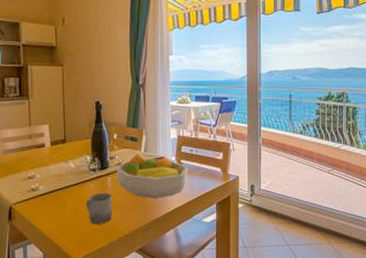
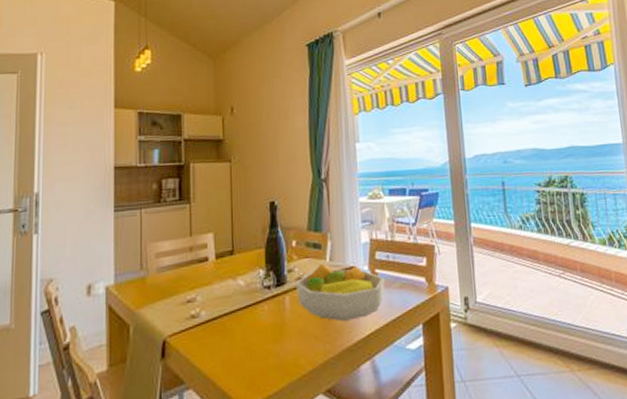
cup: present [86,192,112,224] -> none [259,316,292,359]

